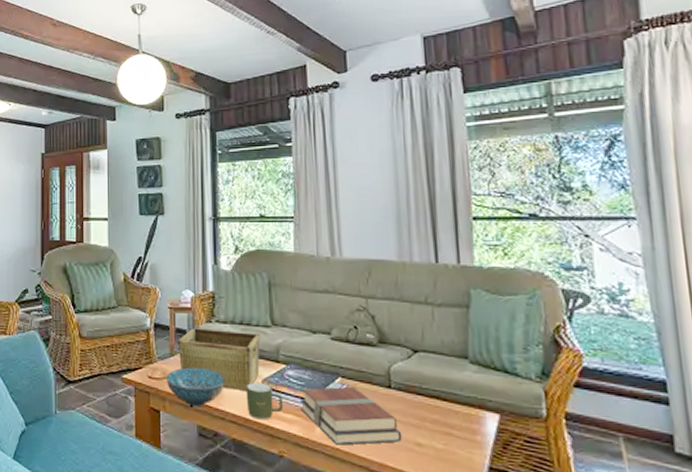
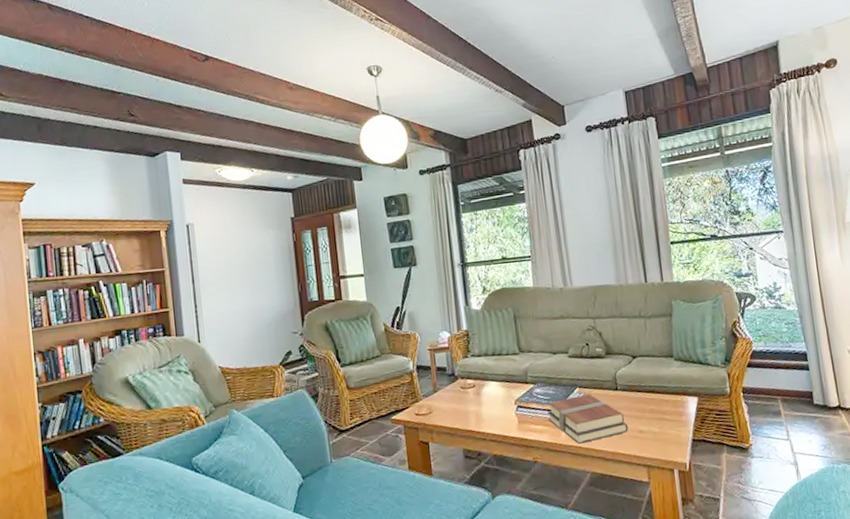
decorative bowl: present [165,367,226,407] -> none [431,398,484,434]
hamper: present [177,328,260,392] -> none [439,361,512,413]
mug: present [245,382,283,420] -> none [501,402,534,435]

